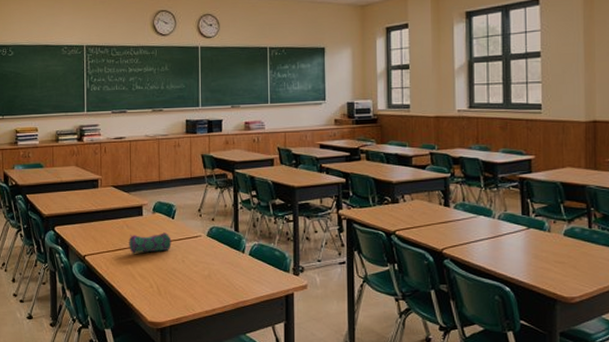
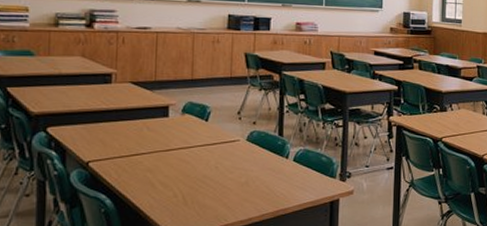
pencil case: present [129,231,172,254] -> none [149,135,204,160]

